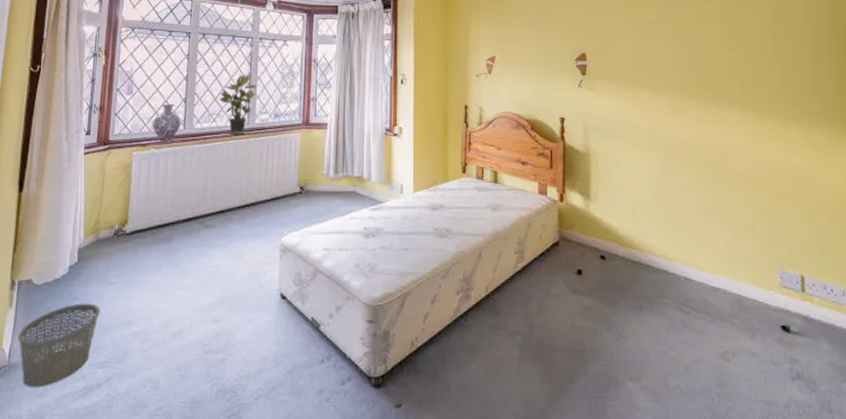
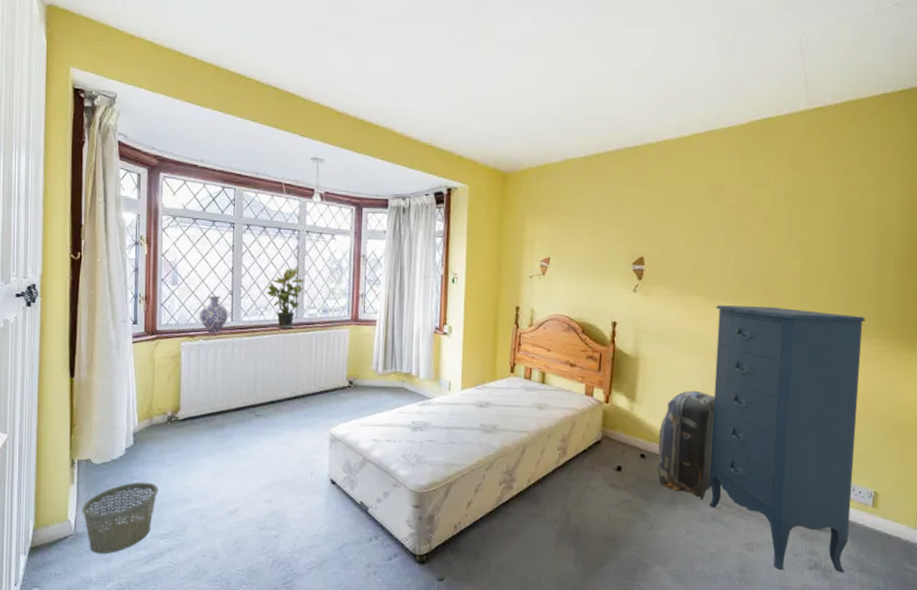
suitcase: none [617,185,678,304] -> present [658,390,715,499]
chest of drawers: none [660,98,831,384] -> present [709,305,866,573]

